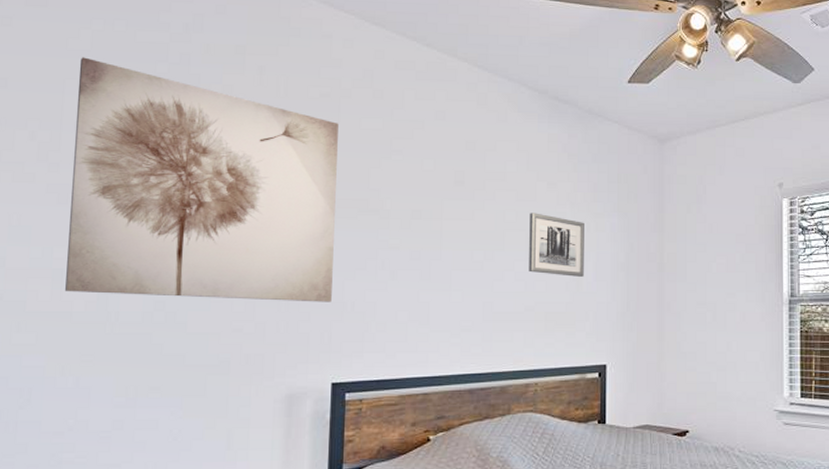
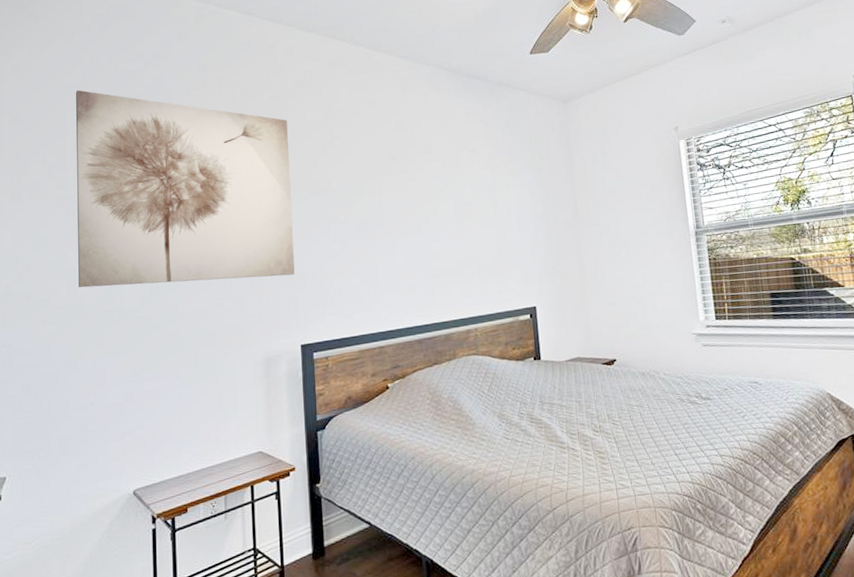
wall art: present [529,213,584,277] -> none [456,178,508,231]

